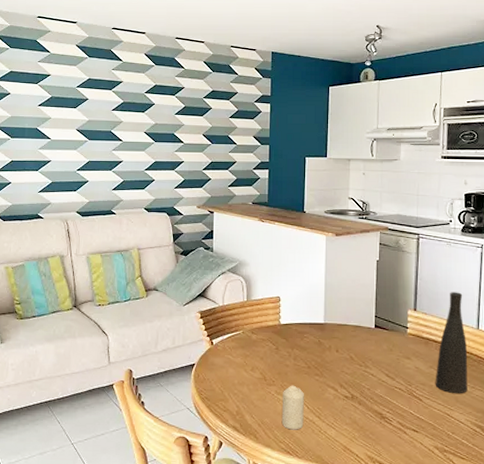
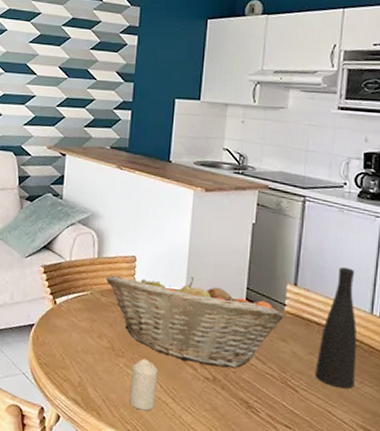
fruit basket: none [256,311,408,386] -> present [106,275,285,368]

